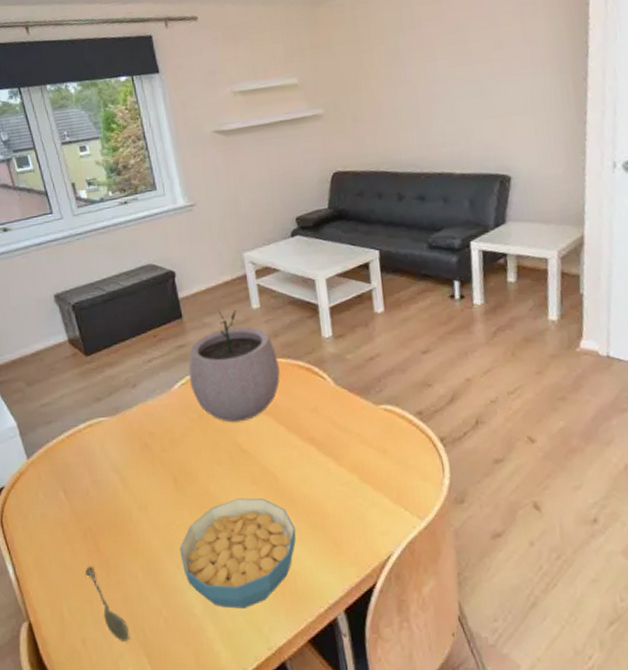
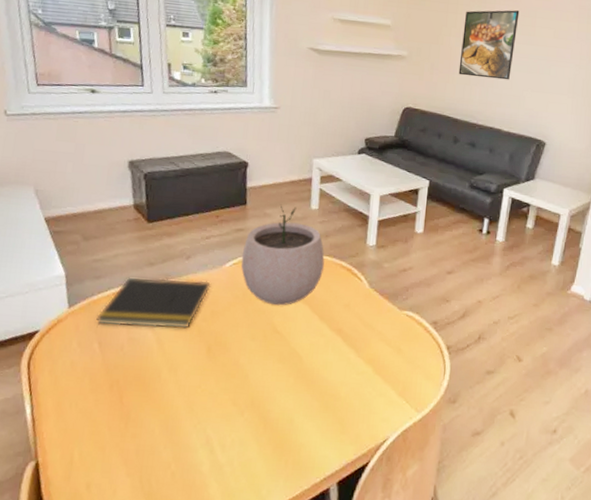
notepad: none [56,408,163,472] -> present [96,276,211,329]
soupspoon: present [84,566,130,641] -> none [103,416,136,490]
cereal bowl: present [179,498,296,609] -> none [199,373,310,471]
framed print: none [381,28,451,121] -> present [458,10,520,80]

